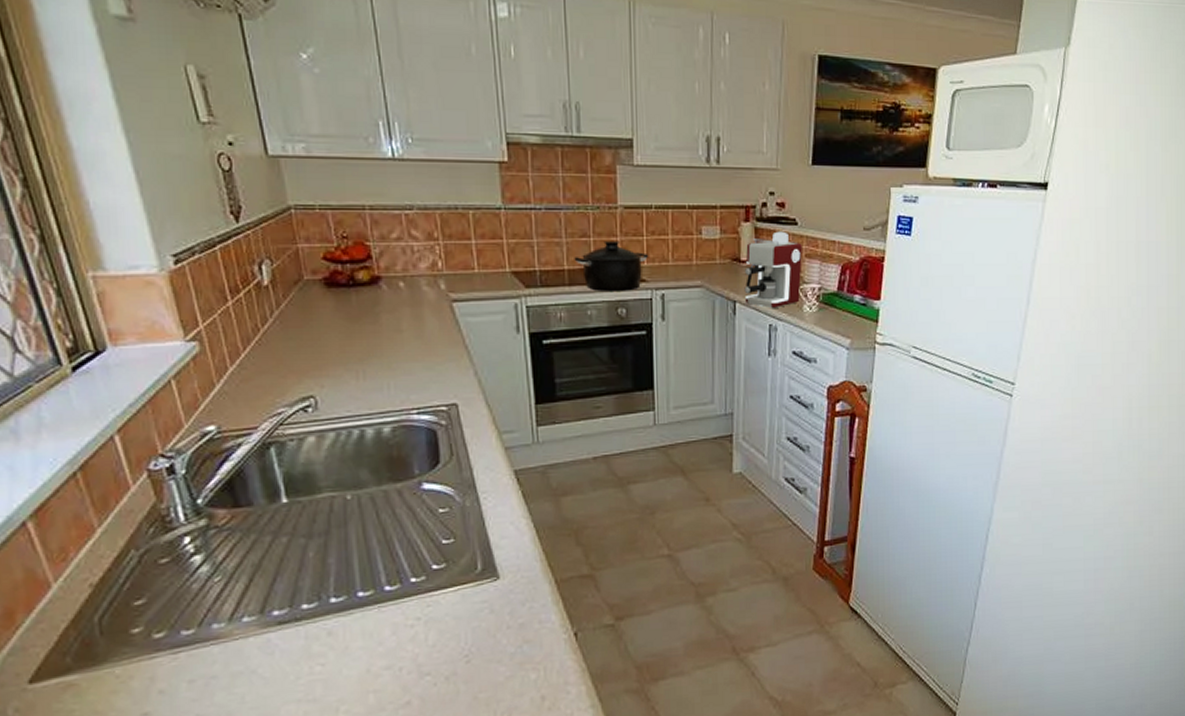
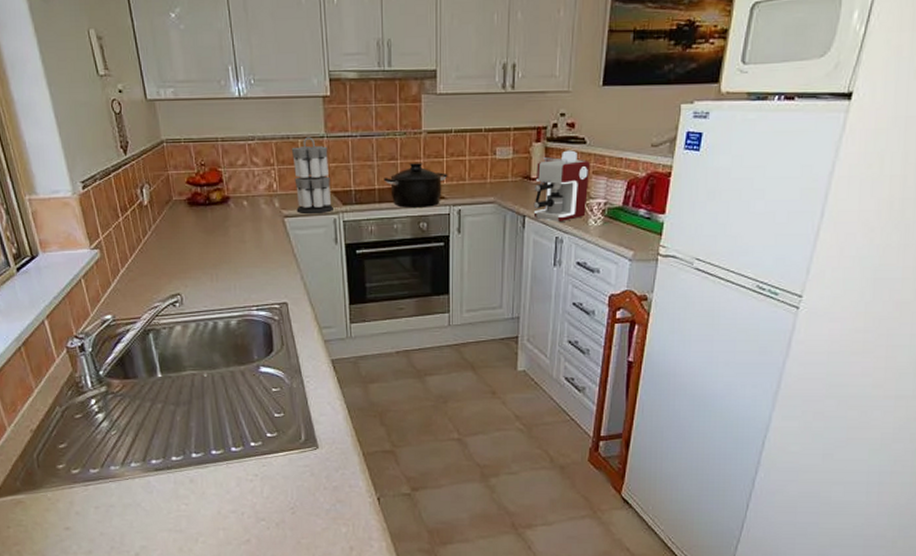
spice rack: none [460,208,514,299] -> present [291,137,333,215]

